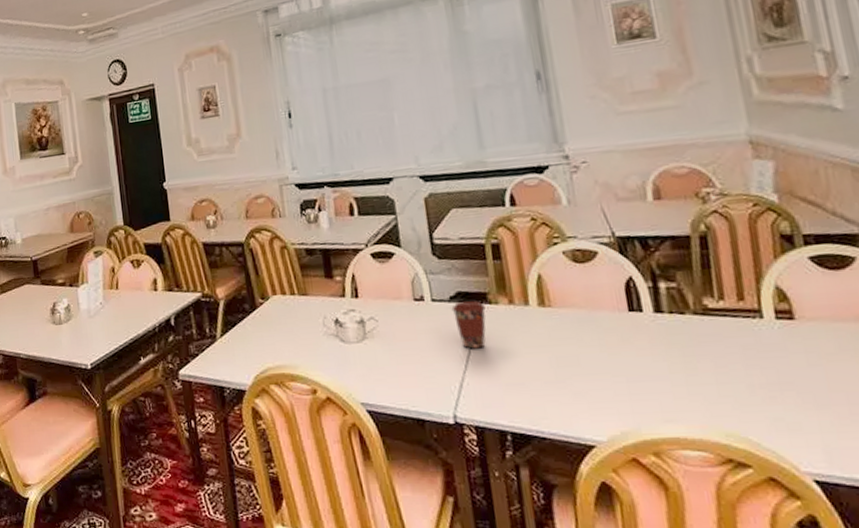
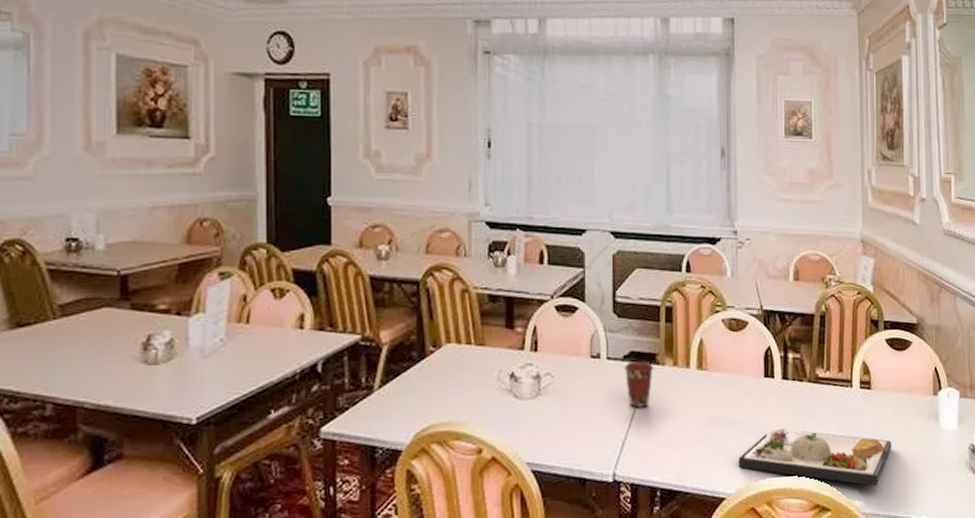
dinner plate: none [606,368,843,440] -> present [738,428,892,486]

